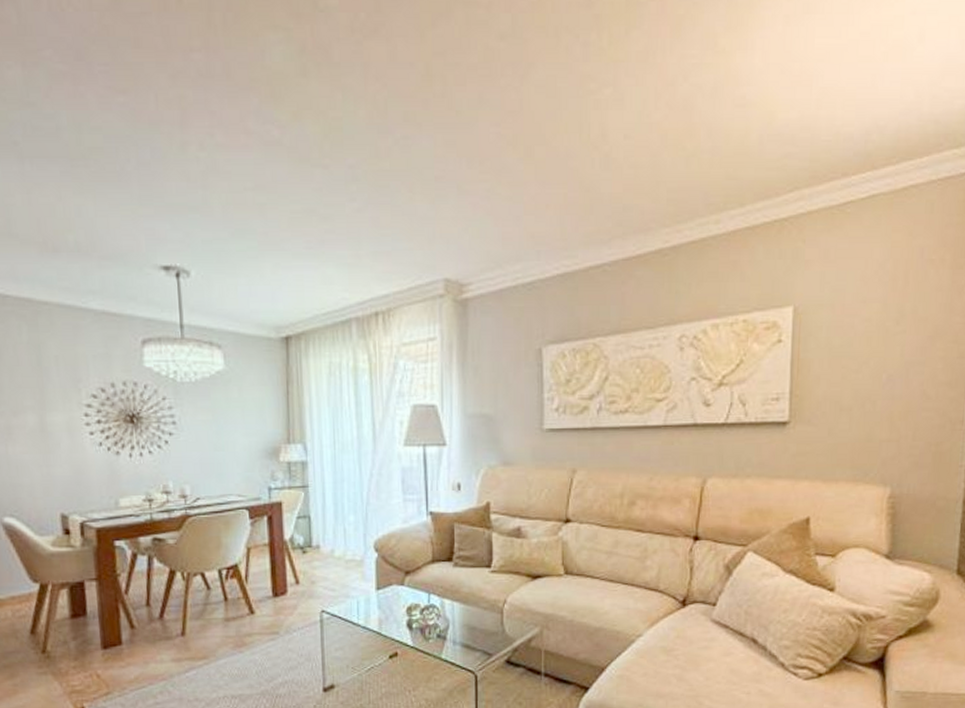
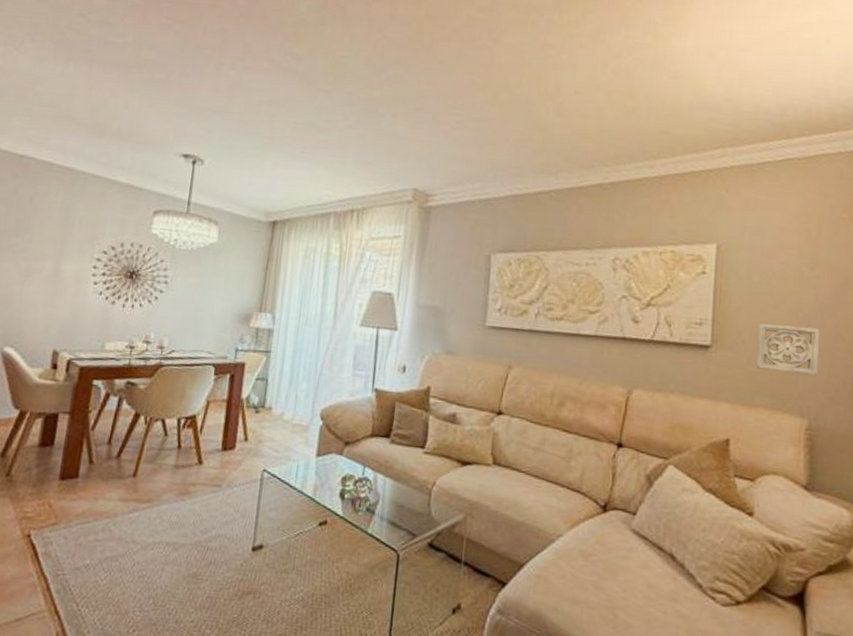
wall ornament: none [837,388,905,441] -> present [756,323,820,376]

